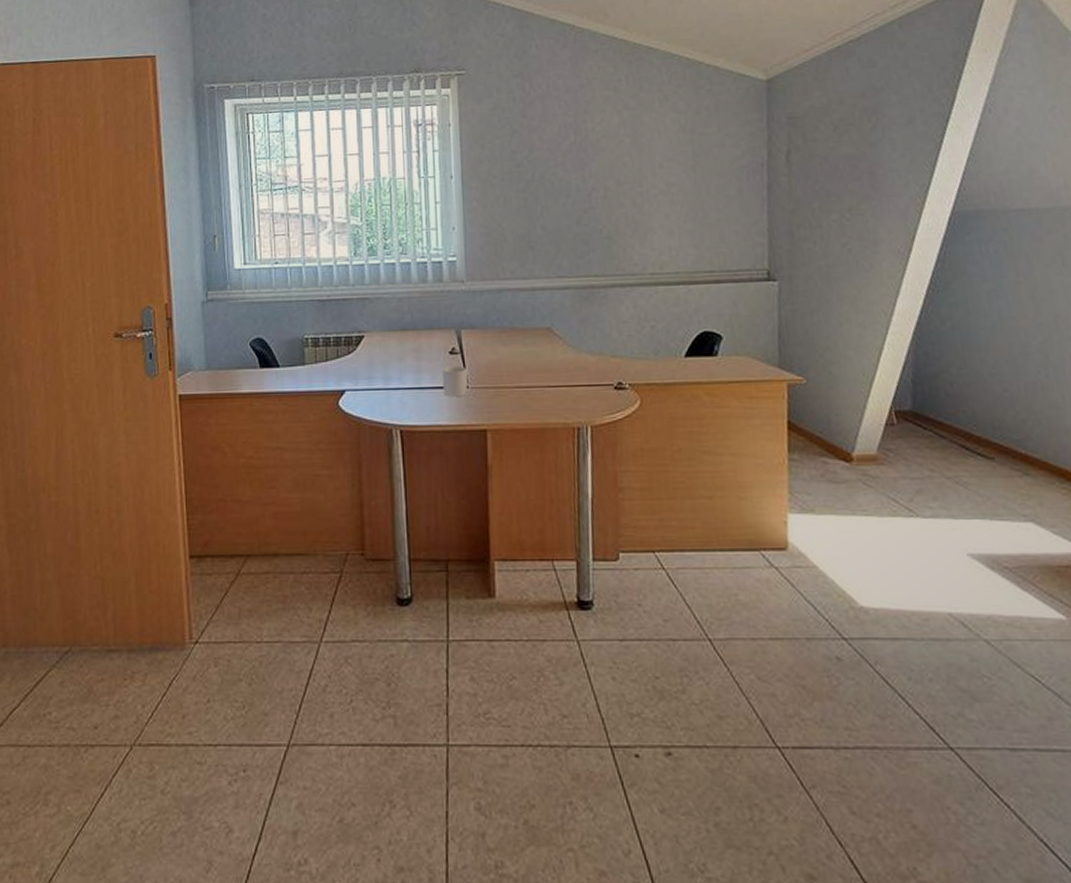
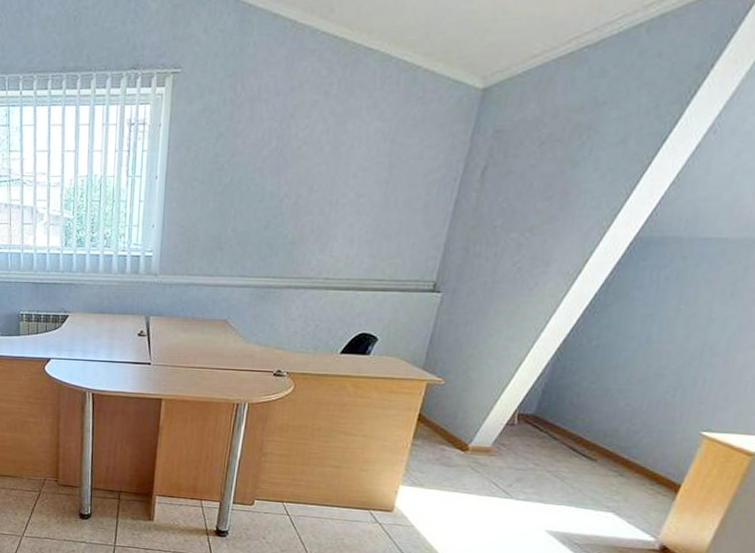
mug: present [442,366,468,397] -> none [130,346,152,371]

